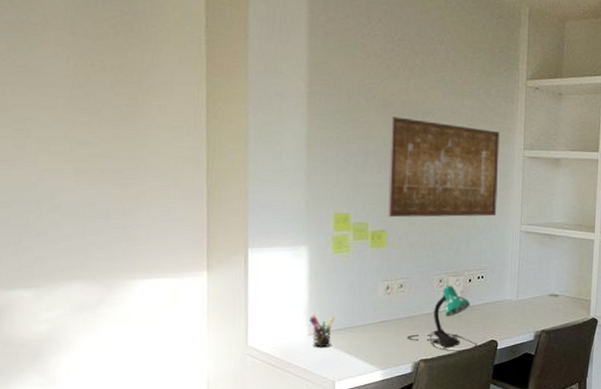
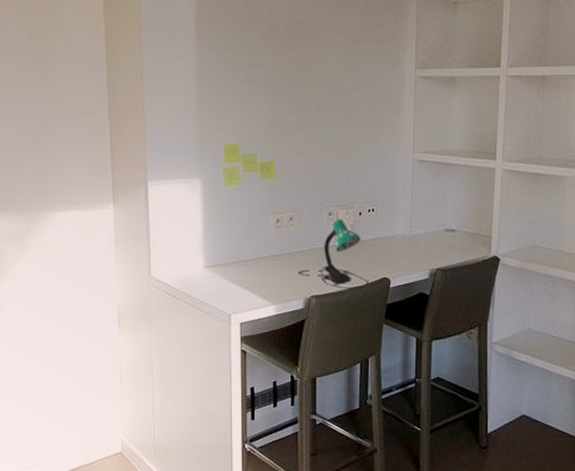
pen holder: present [309,314,334,348] -> none [205,247,228,281]
wall art: present [388,117,500,218] -> none [276,41,389,148]

